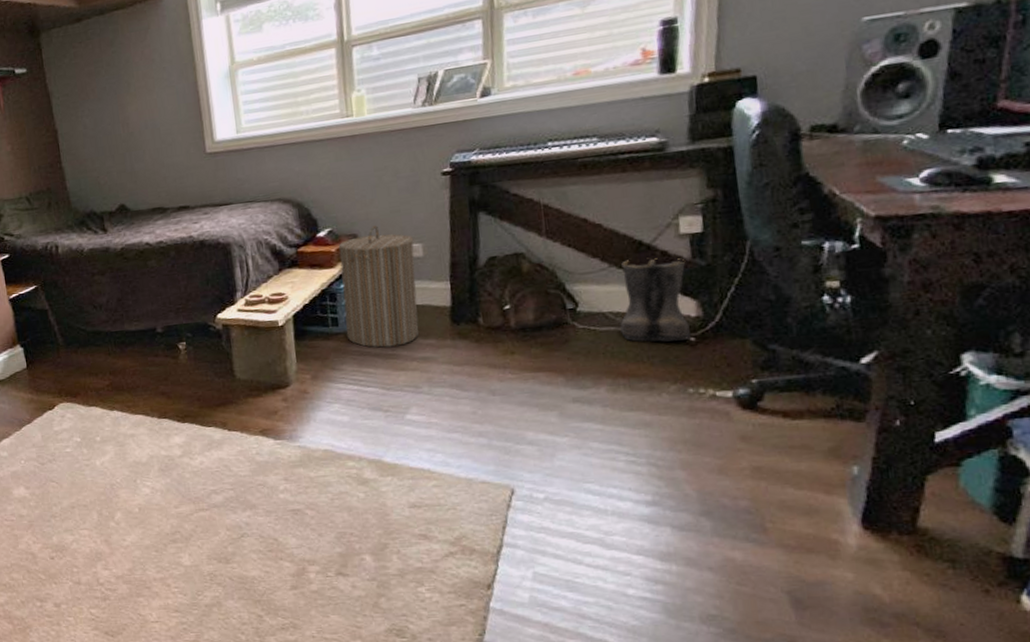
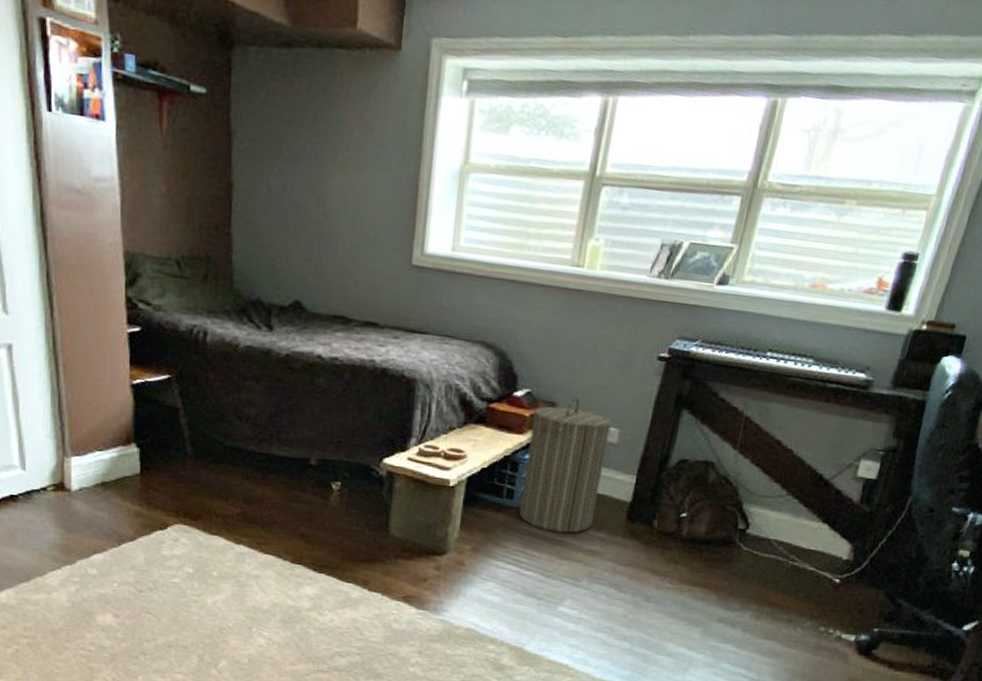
boots: present [620,258,692,342] -> none [779,491,853,581]

